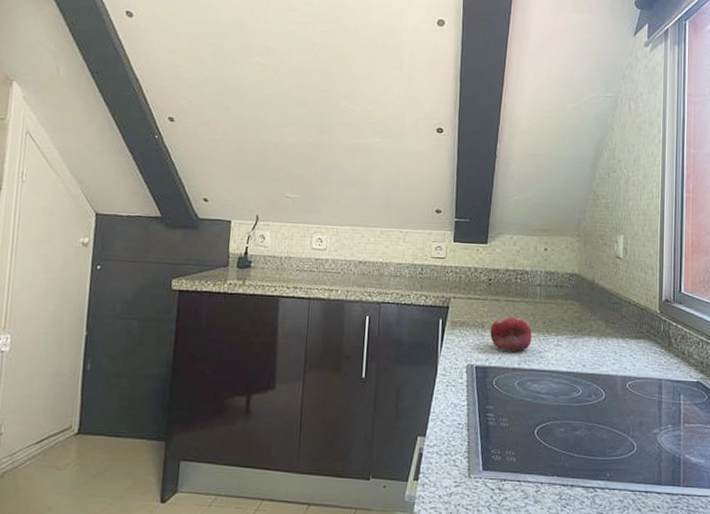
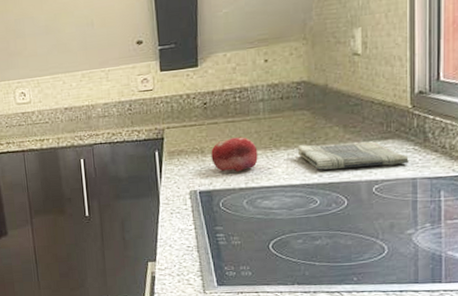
dish towel: none [566,333,656,365] -> present [297,142,409,170]

